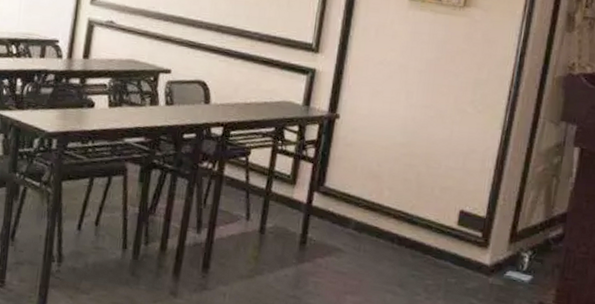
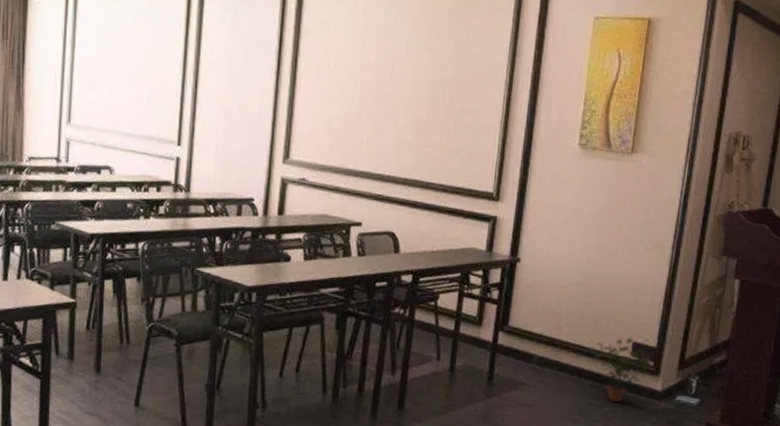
potted plant: none [416,205,481,276] -> present [594,337,652,403]

